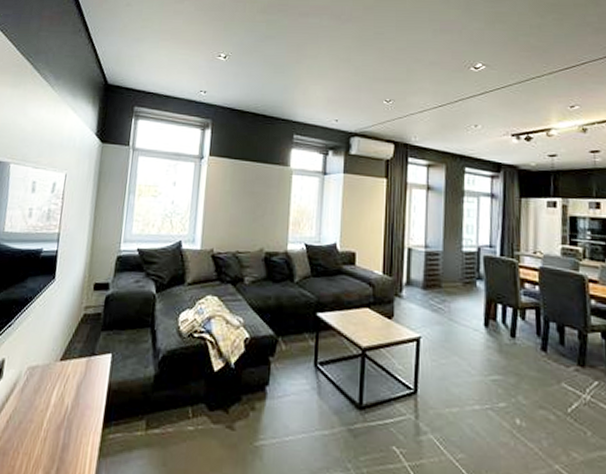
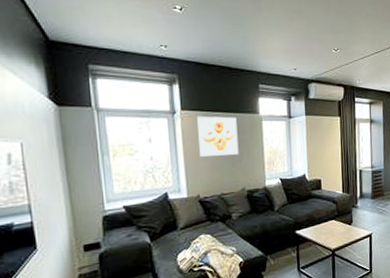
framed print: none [220,163,265,209] -> present [197,116,239,157]

